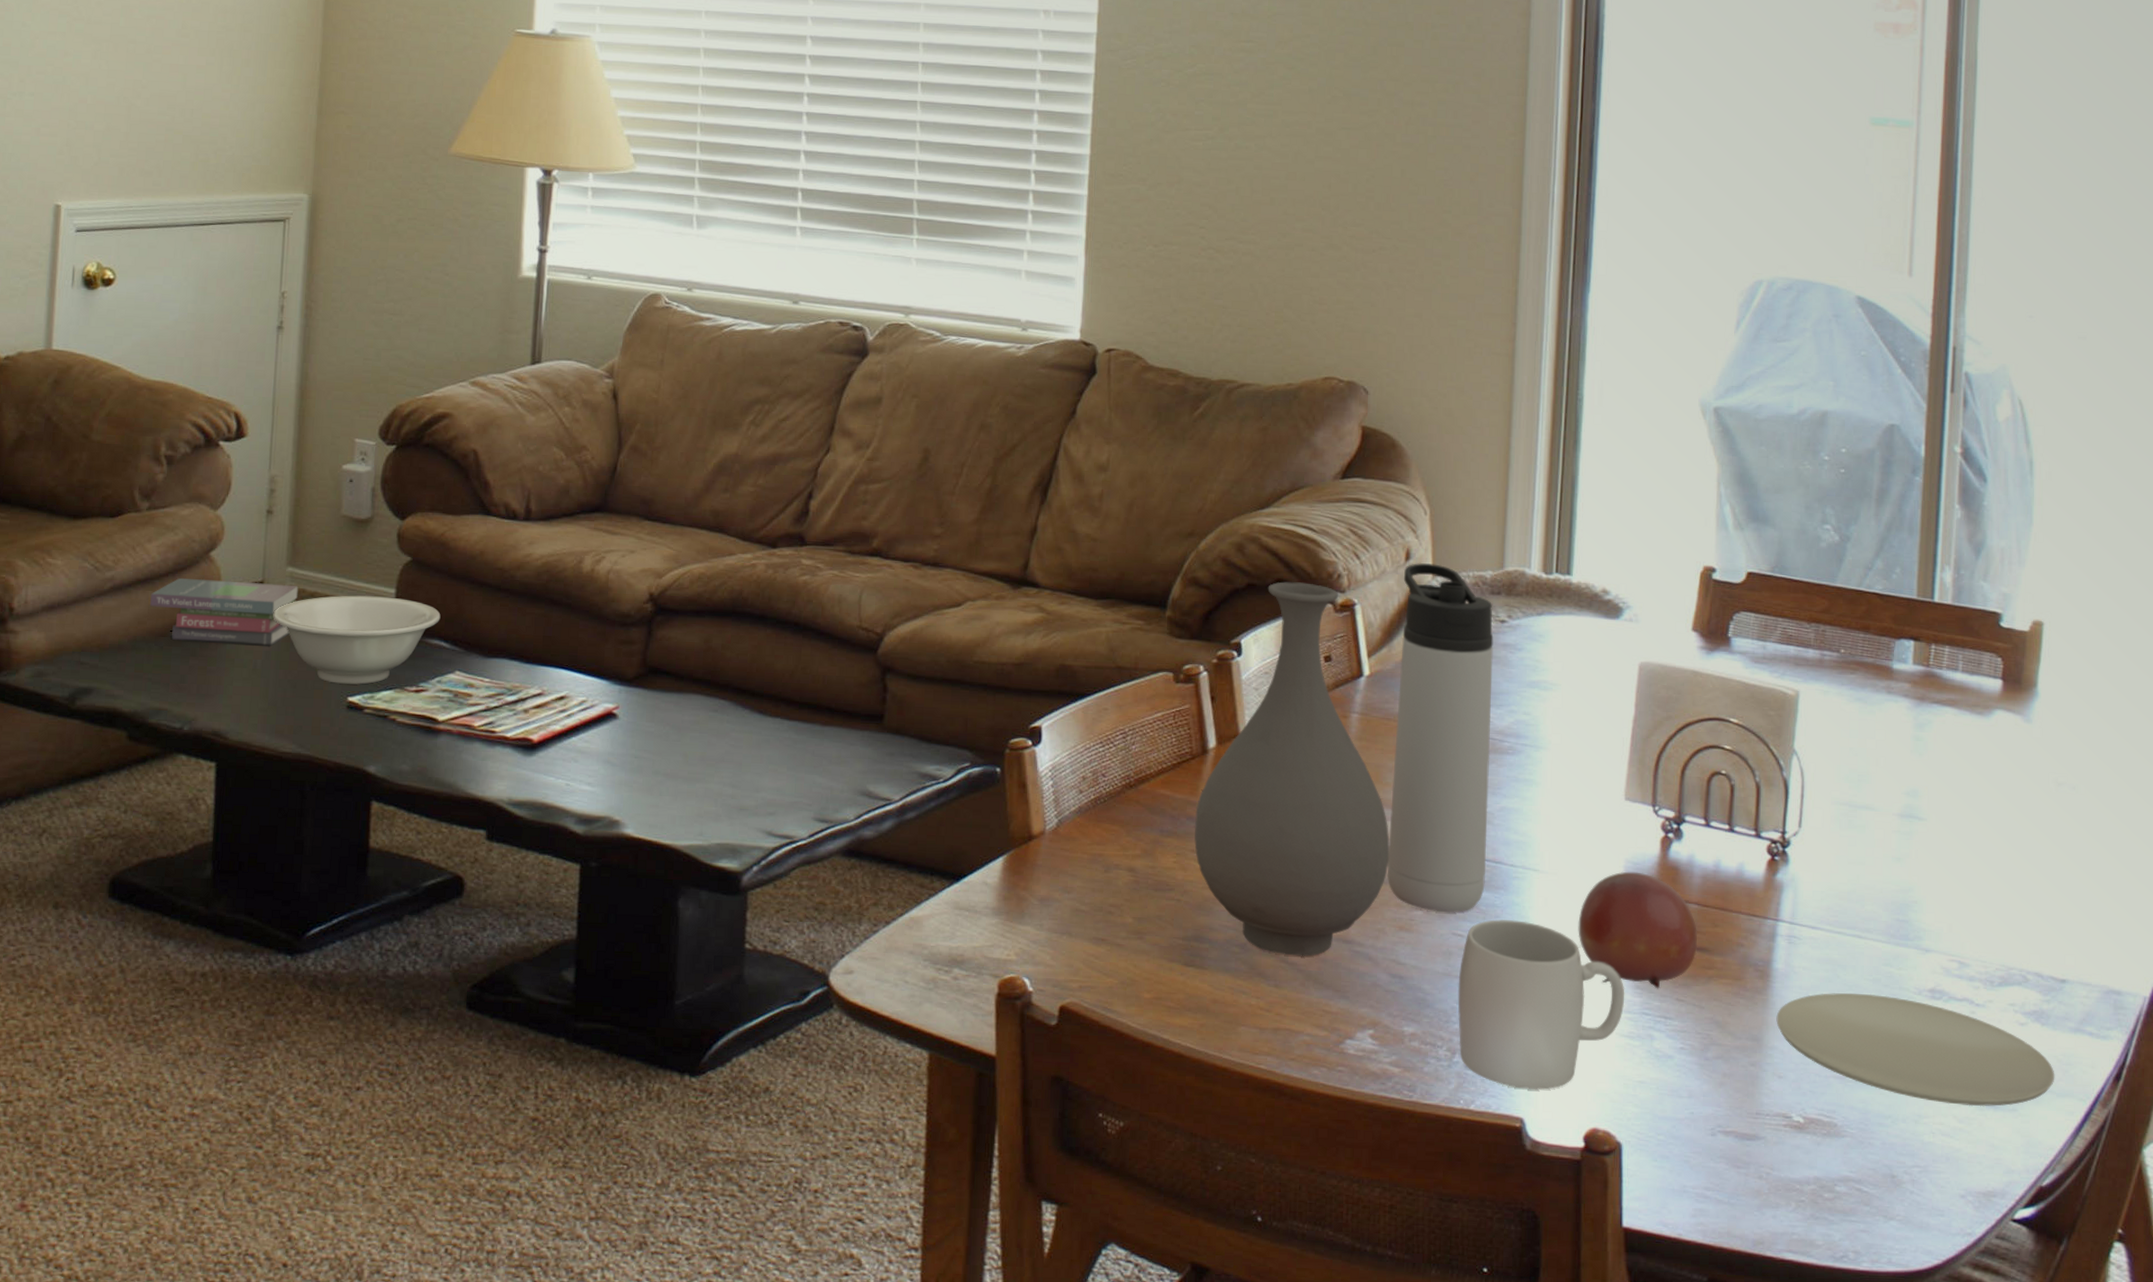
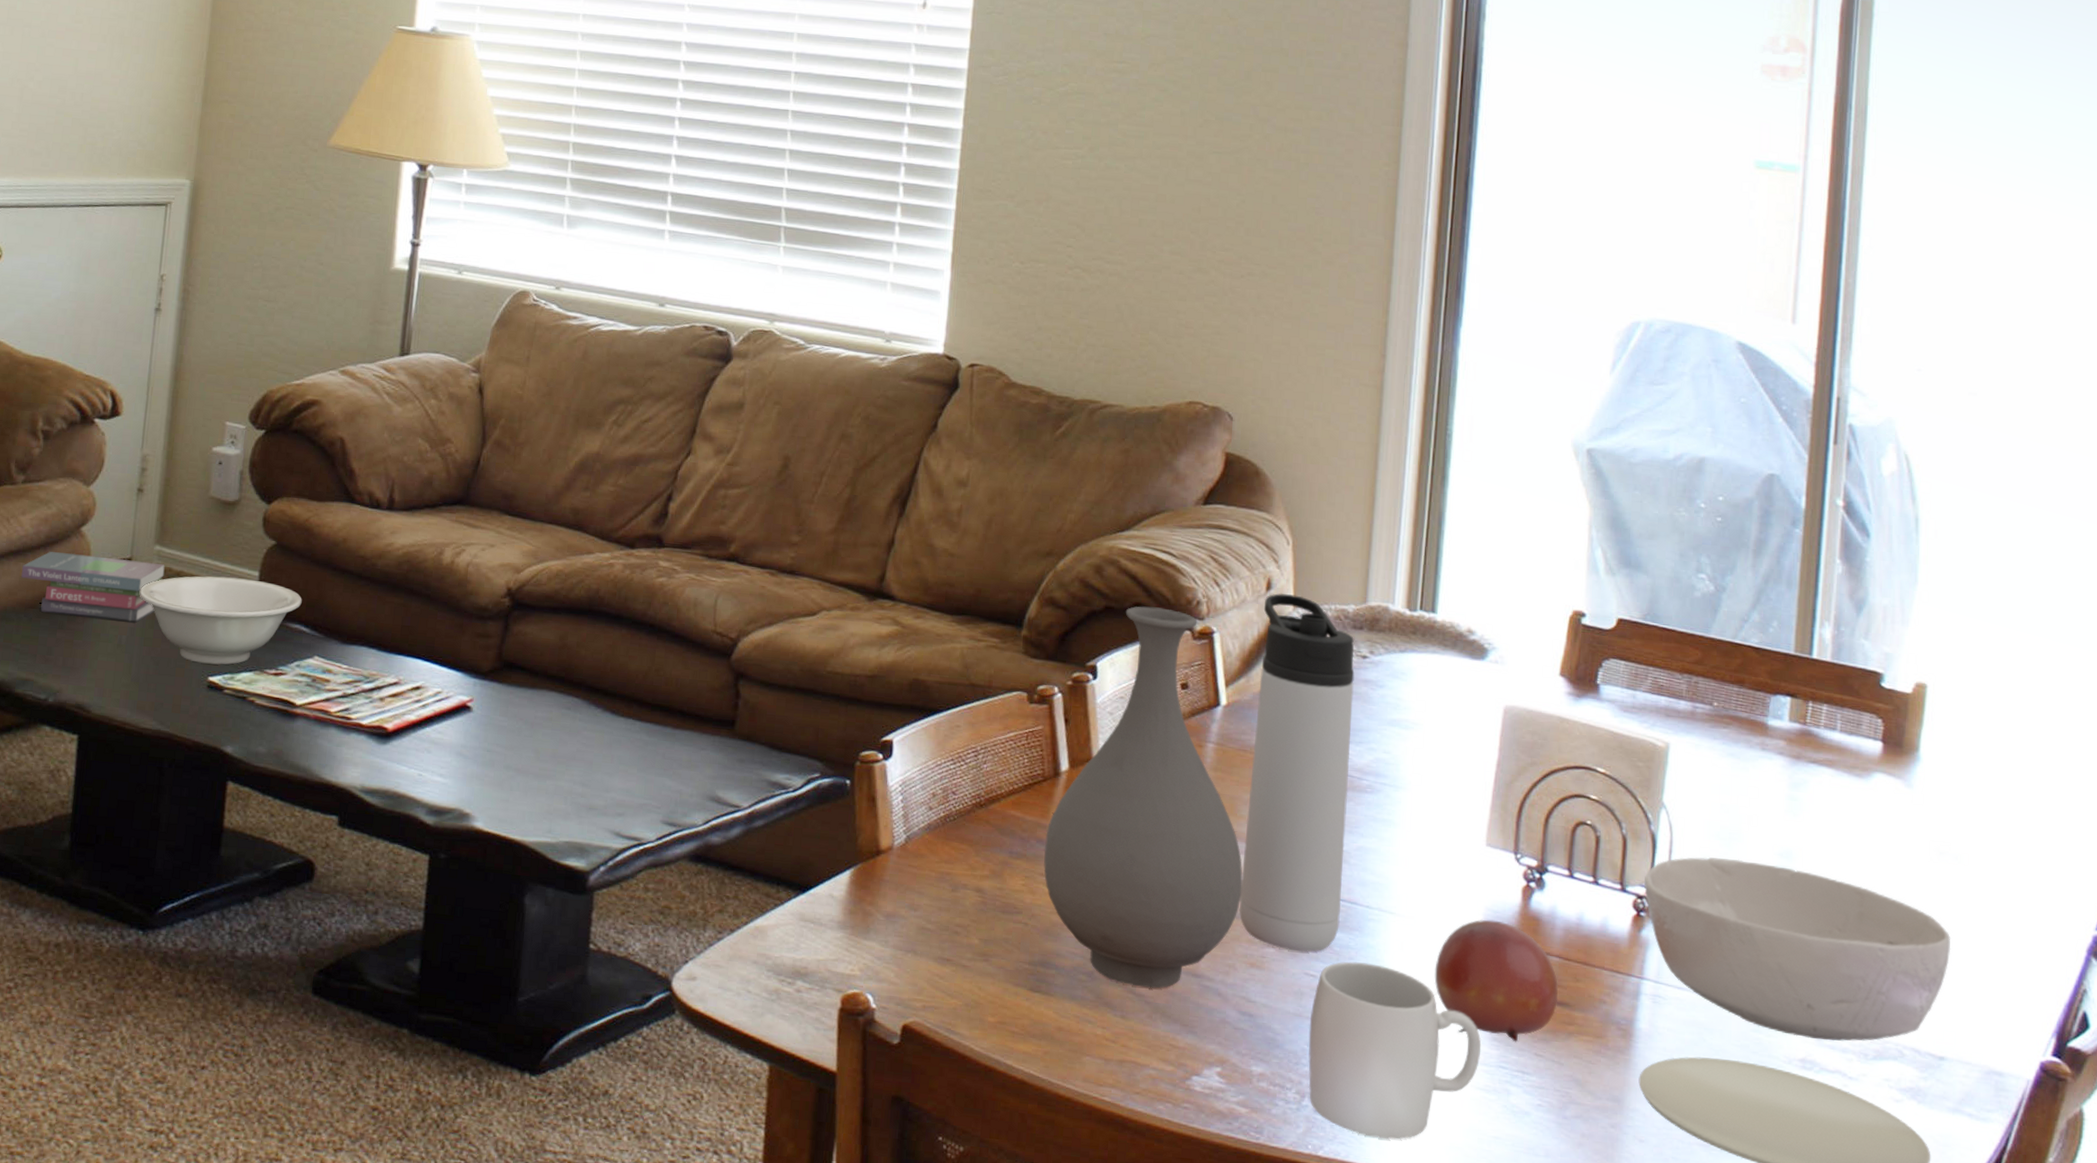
bowl: none [1778,800,2071,971] -> present [1644,857,1951,1042]

